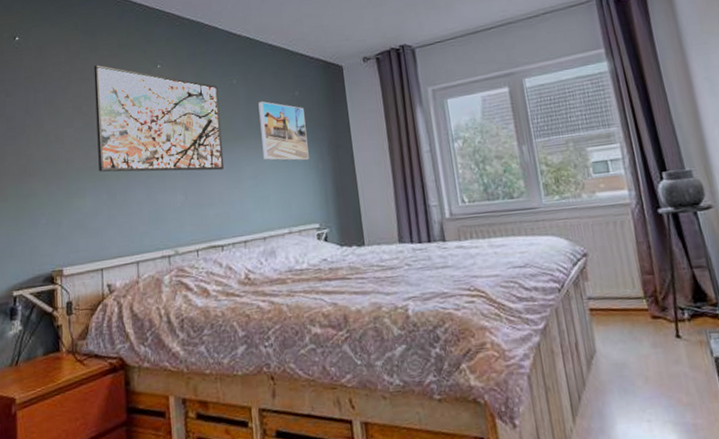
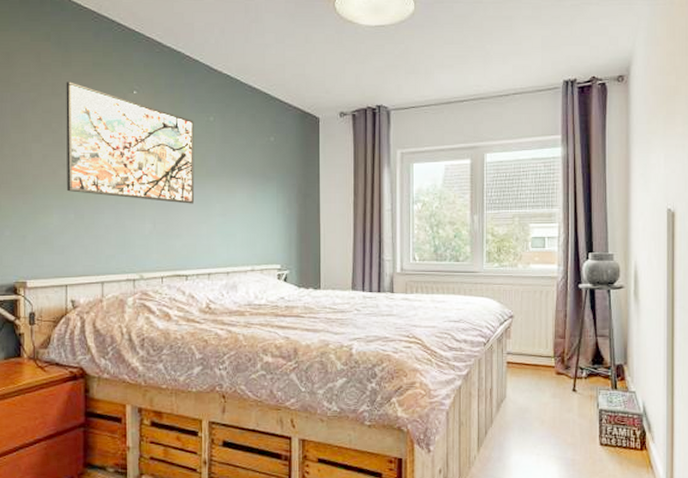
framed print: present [258,101,309,161] -> none [233,143,278,205]

